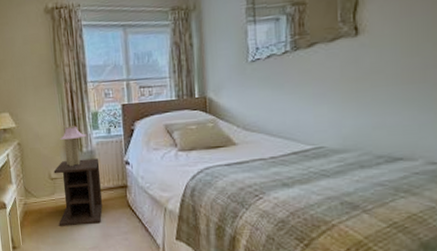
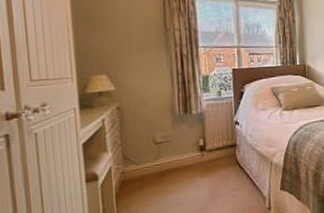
nightstand: present [53,158,103,226] -> none [159,120,211,192]
table lamp: present [58,125,87,166] -> none [166,88,197,129]

